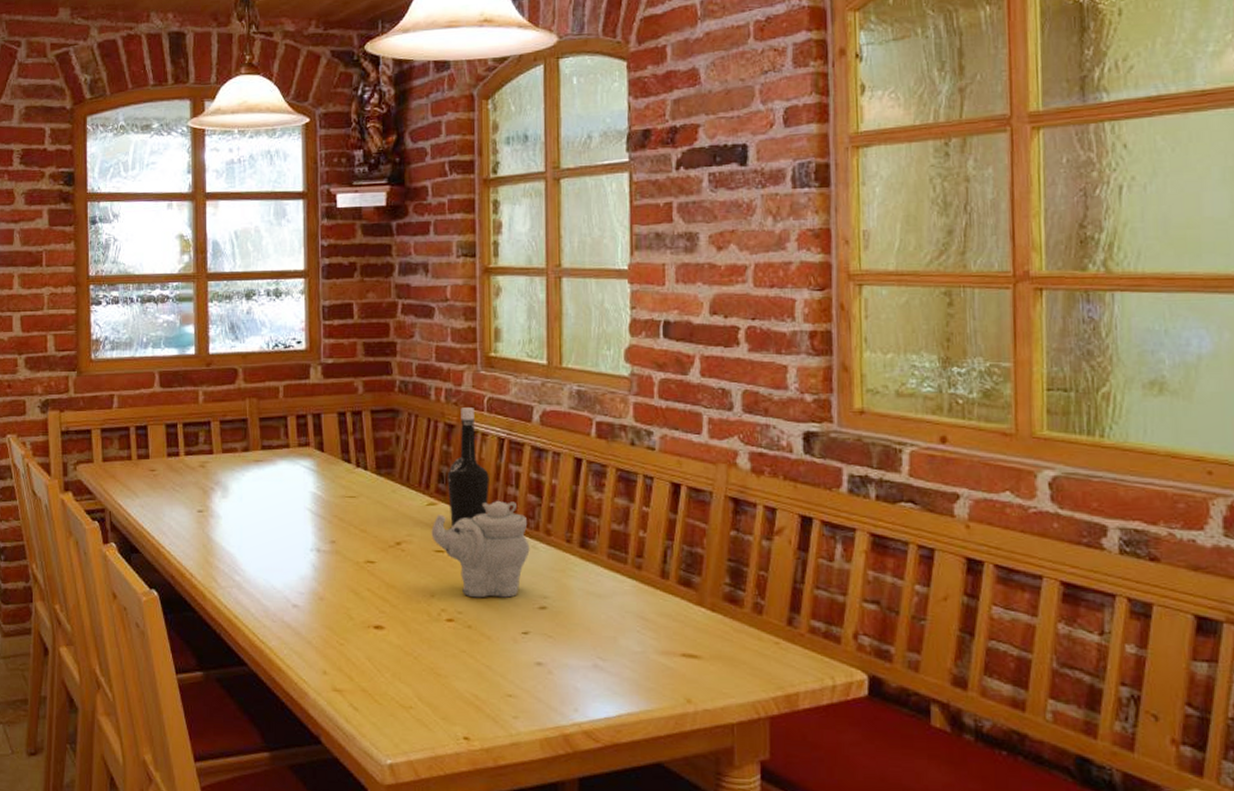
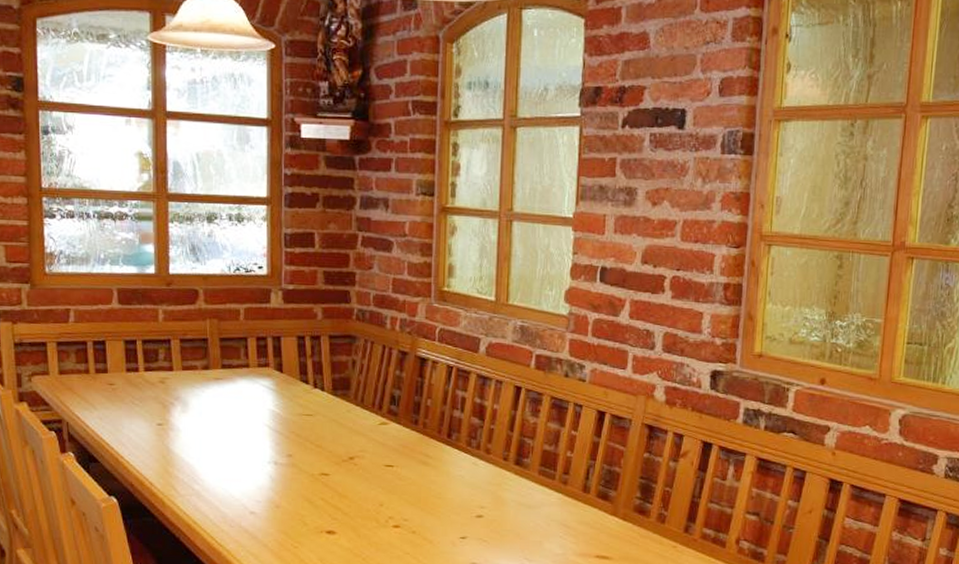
teapot: present [431,500,530,598] -> none [382,421,471,508]
bottle: present [447,408,489,526] -> none [398,337,438,444]

